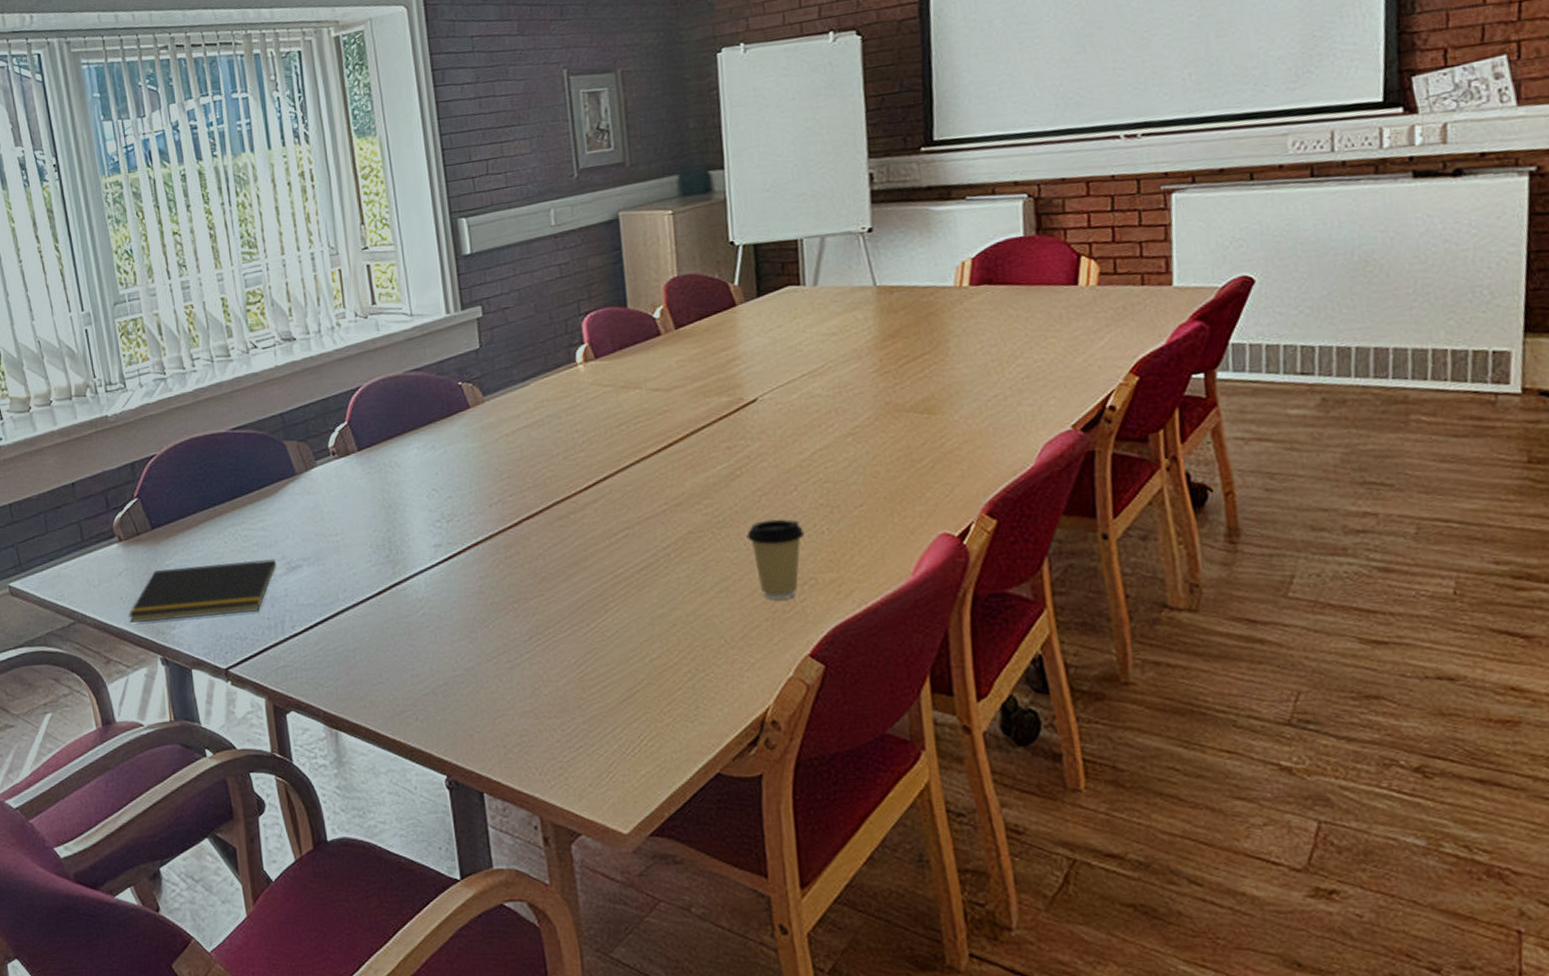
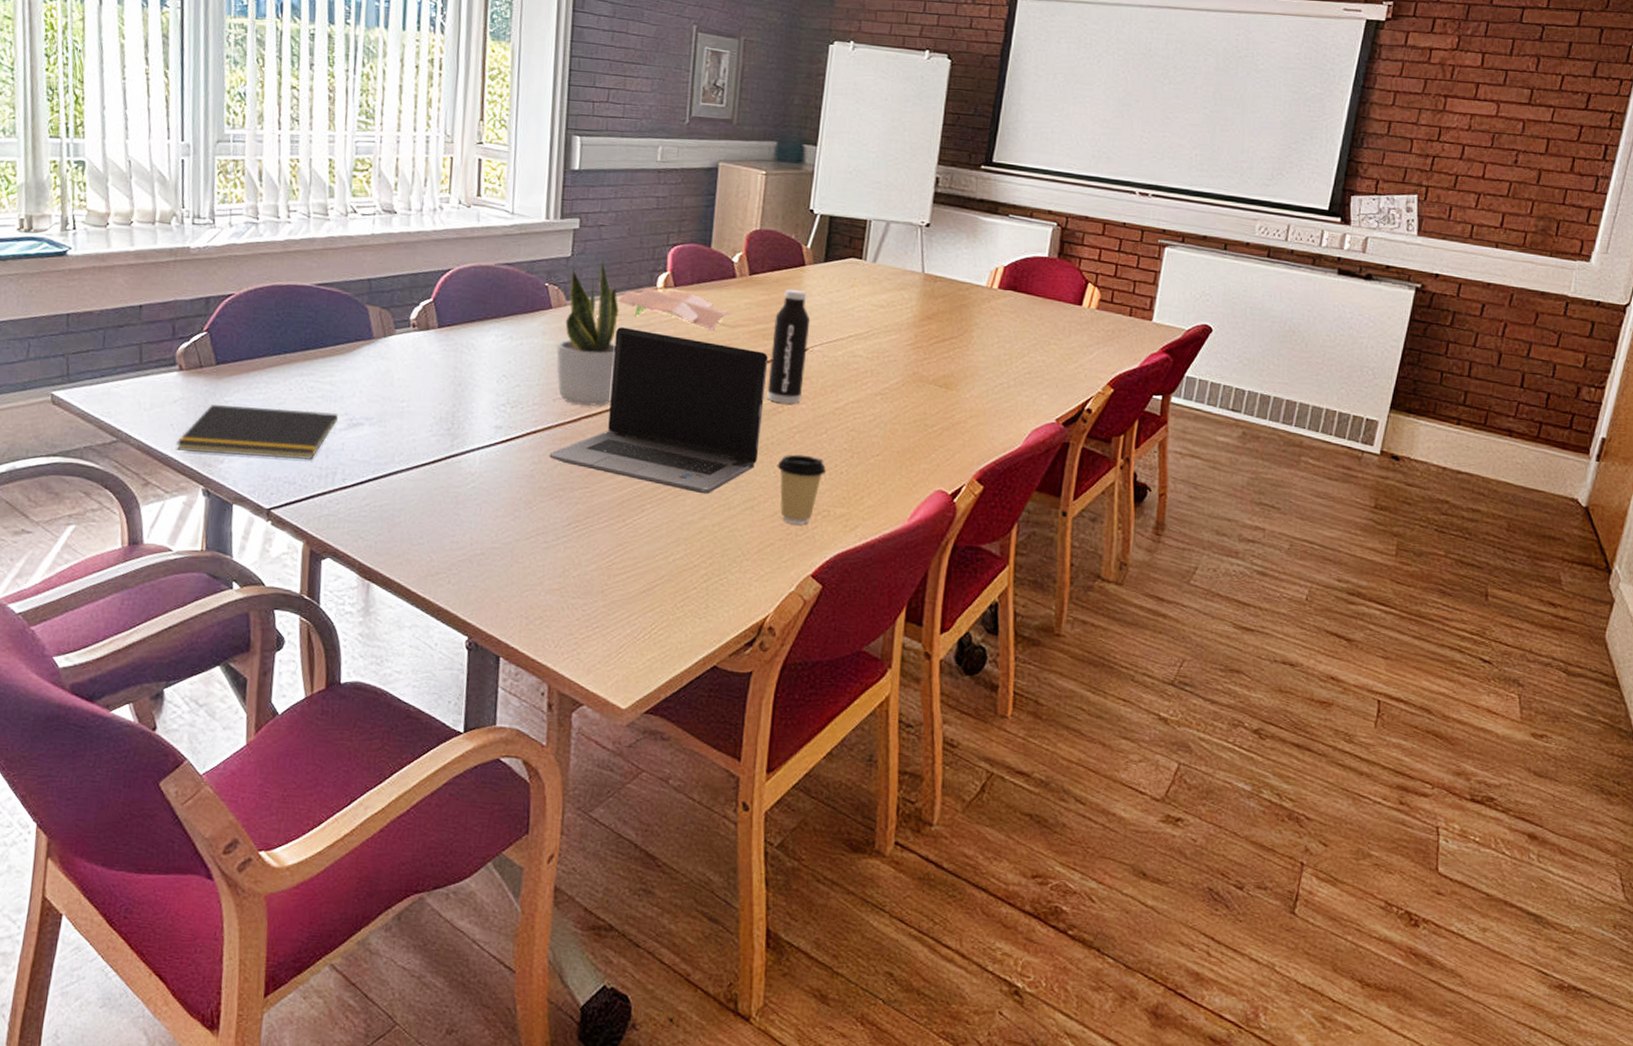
potted plant: none [482,342,551,507] -> present [556,257,619,406]
laptop computer: none [495,411,723,582] -> present [549,327,768,494]
papers: none [538,361,663,400] -> present [618,287,731,330]
water bottle: none [713,334,761,466] -> present [767,289,811,404]

